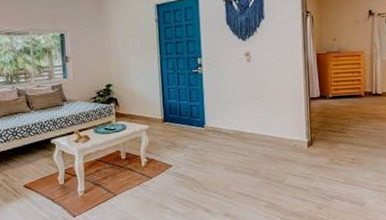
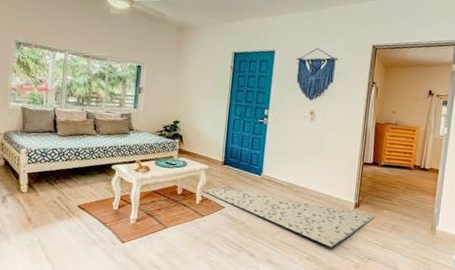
rug: none [147,146,332,191] -> present [203,187,376,247]

